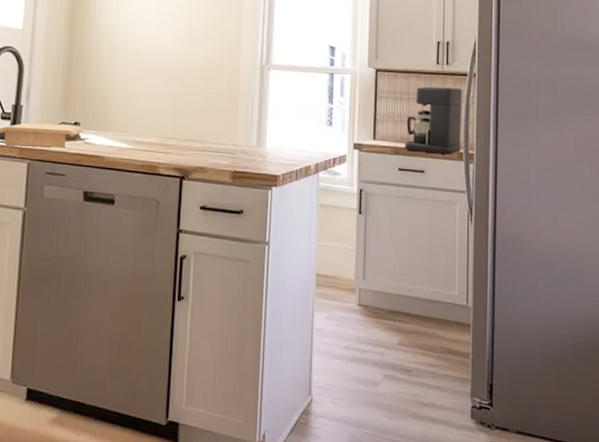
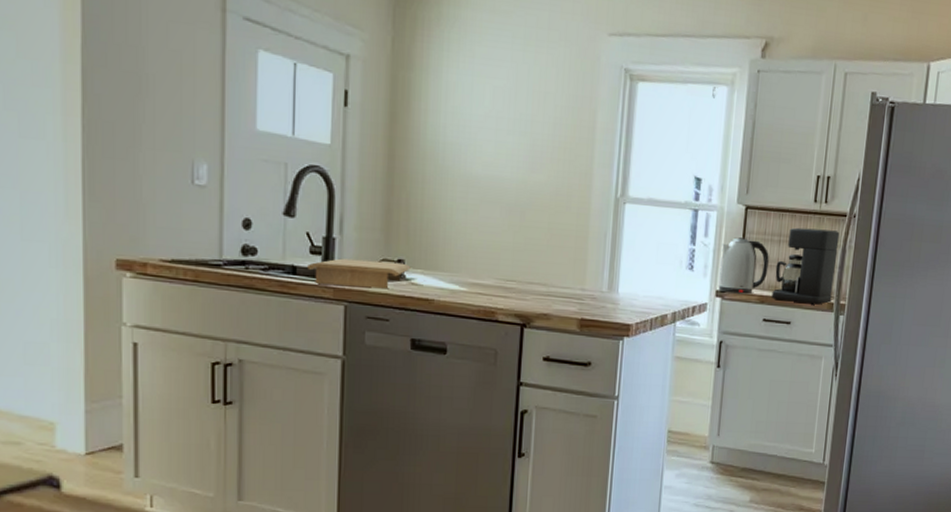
kettle: none [356,96,400,147] -> present [718,237,769,295]

